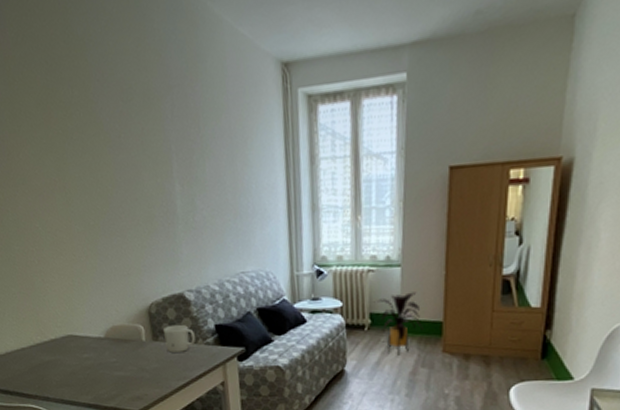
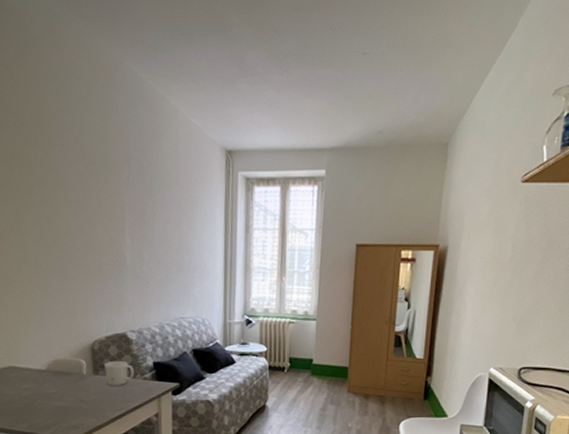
house plant: present [374,292,424,356] -> none [293,342,333,394]

